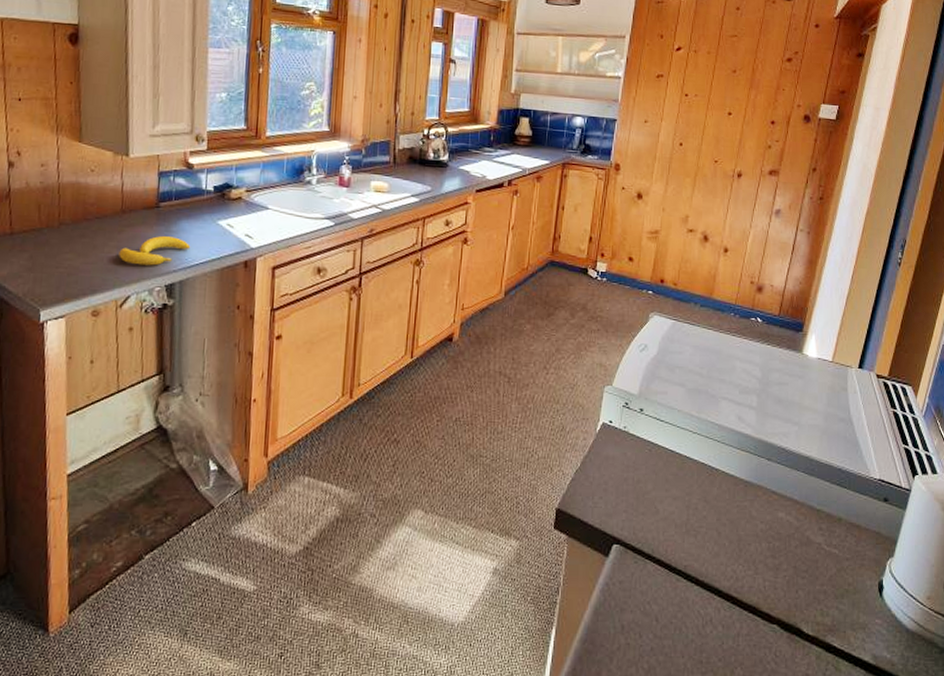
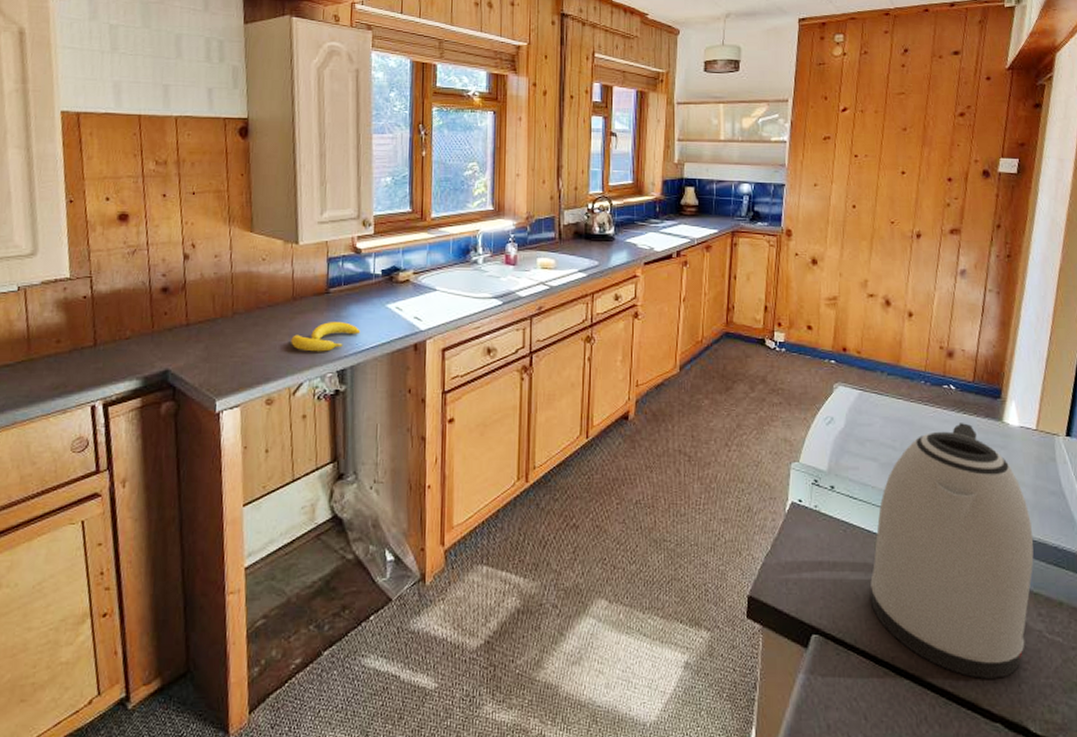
kettle: none [669,353,820,585] -> present [870,423,1034,679]

